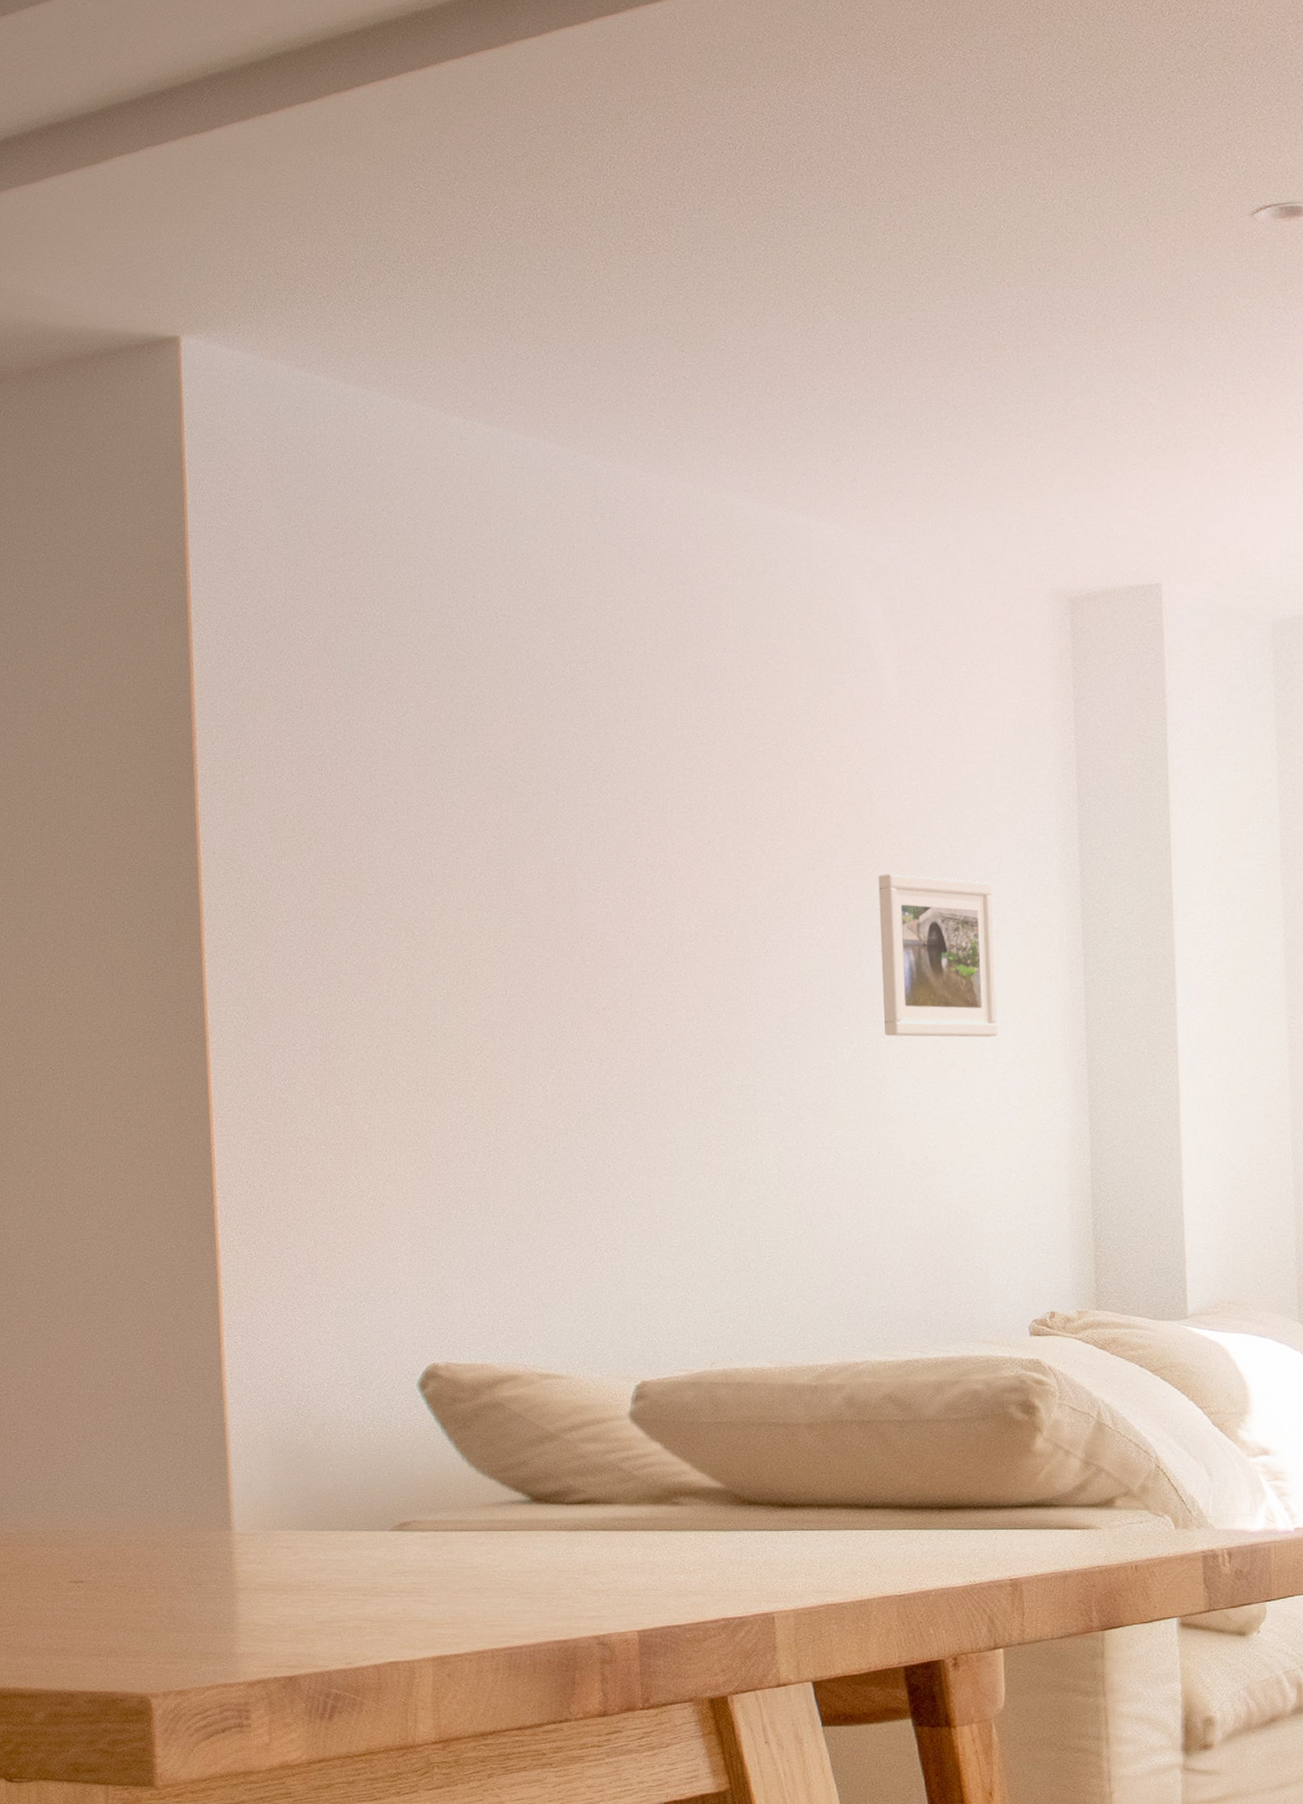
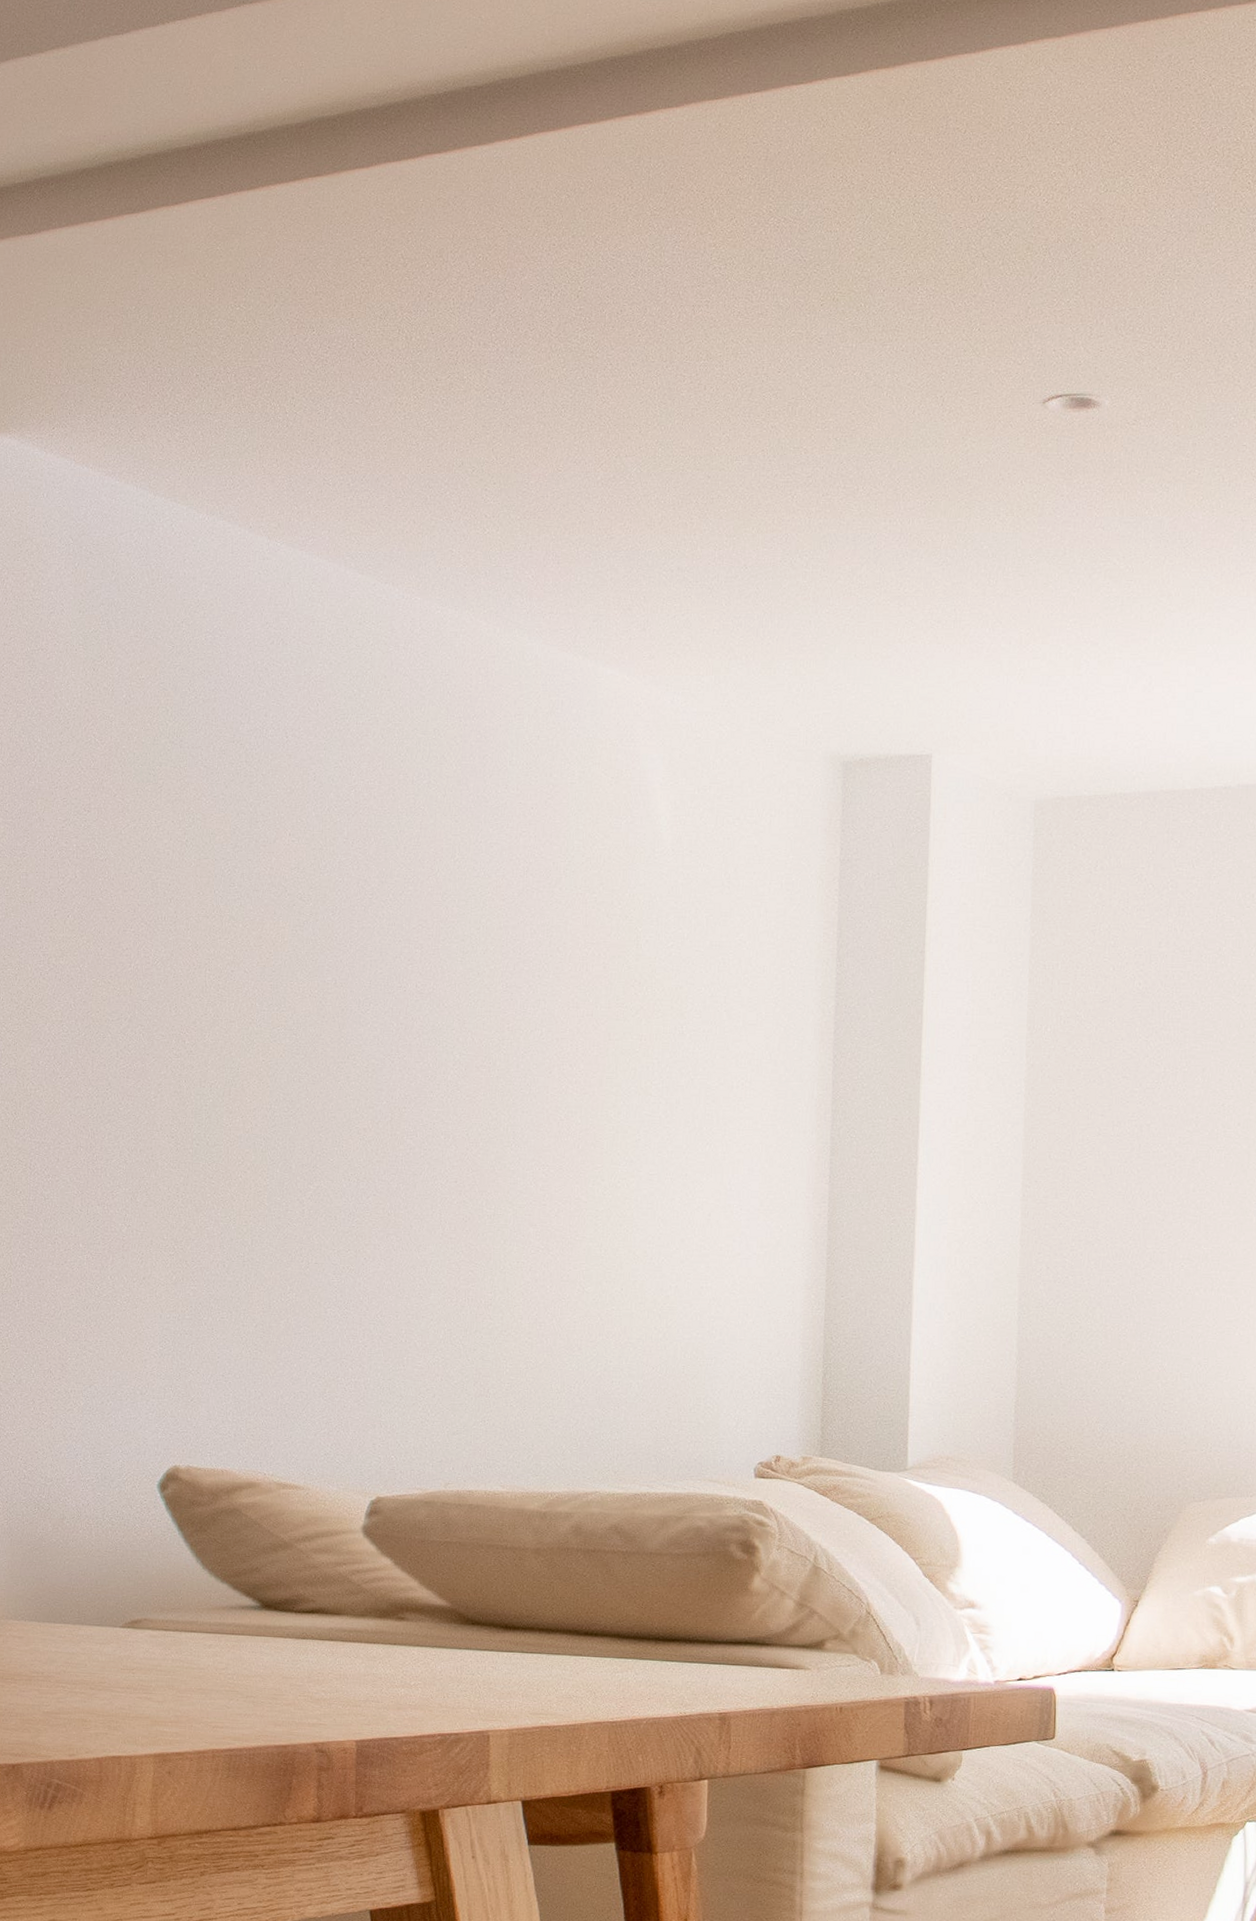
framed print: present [878,873,998,1038] -> none [636,1017,749,1185]

